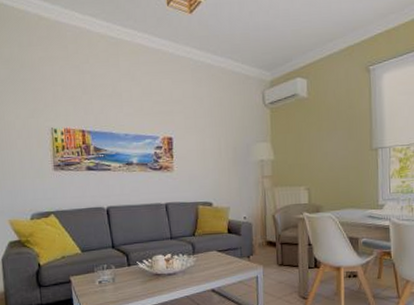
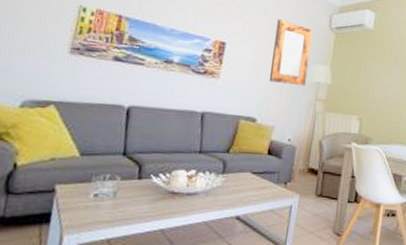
home mirror: none [214,106,251,167] -> present [269,19,313,87]

